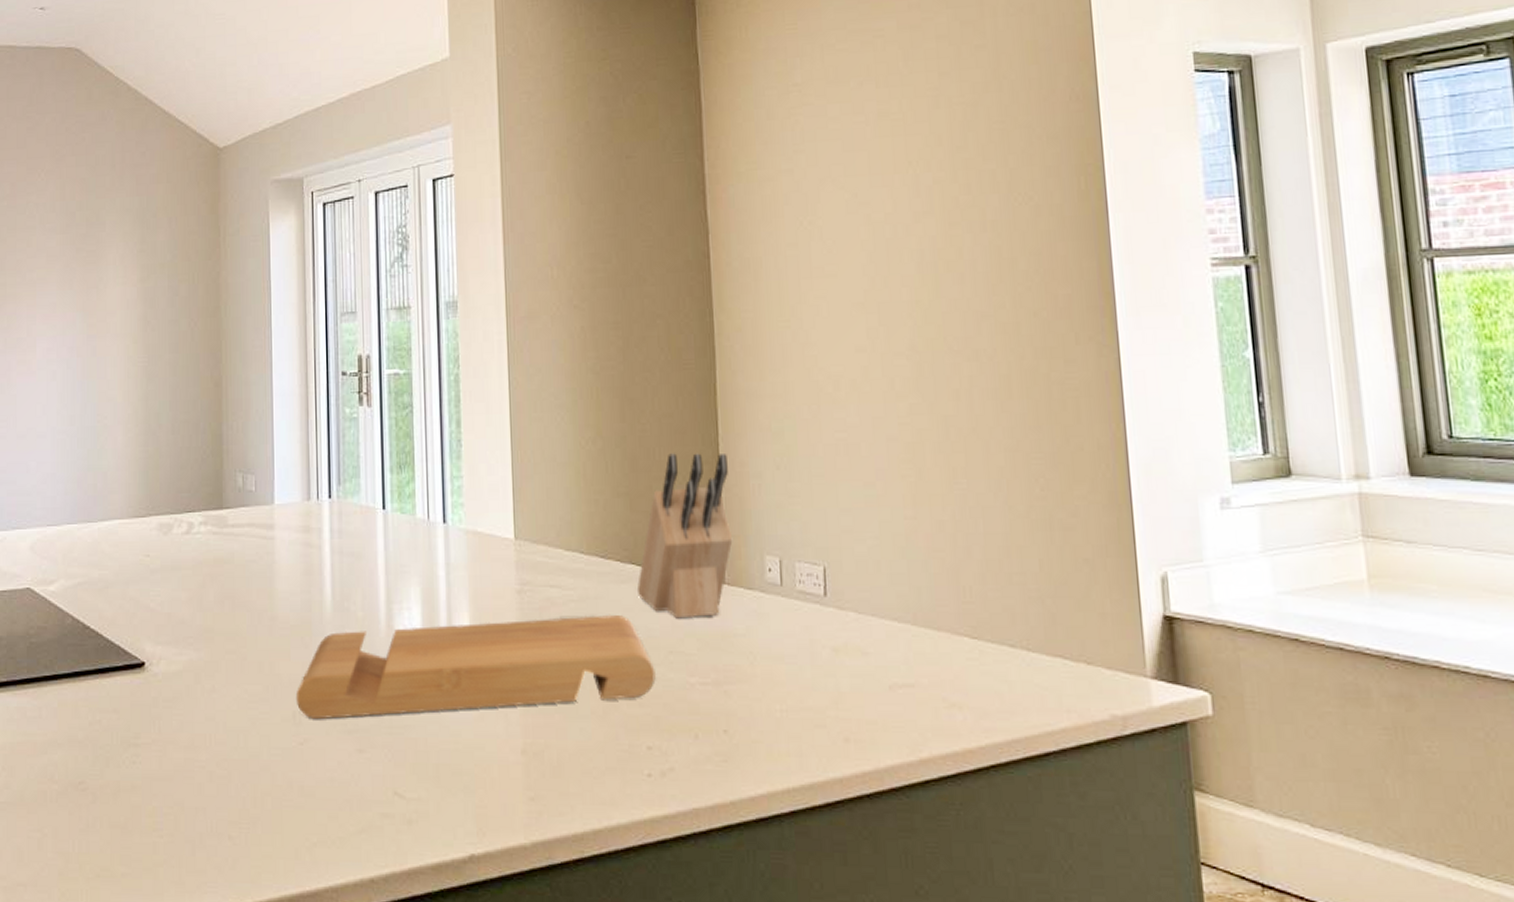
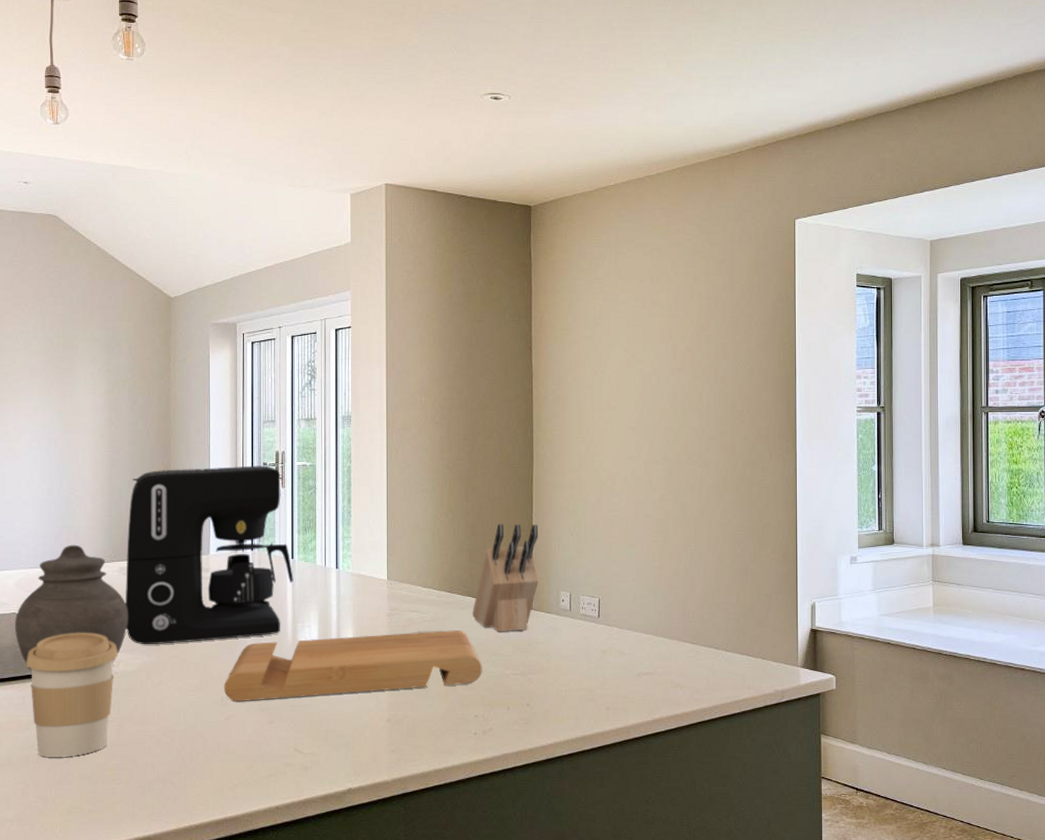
jar: none [29,492,171,670] -> present [15,544,129,671]
coffee cup: none [42,617,159,795] -> present [25,633,119,757]
coffee maker: none [166,375,386,635] -> present [125,465,294,645]

